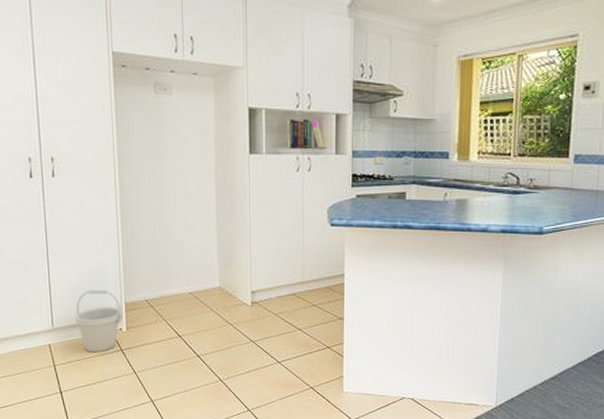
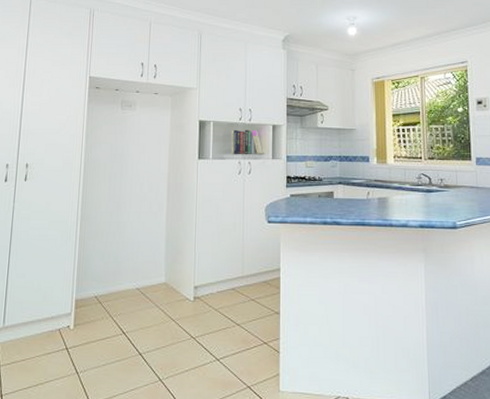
bucket: present [75,289,122,353] -> none [26,286,72,352]

